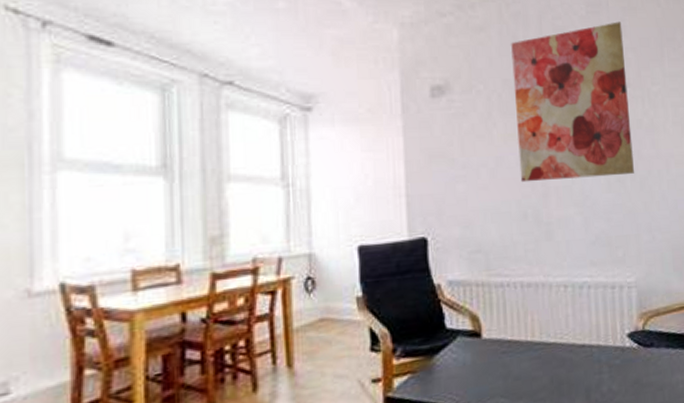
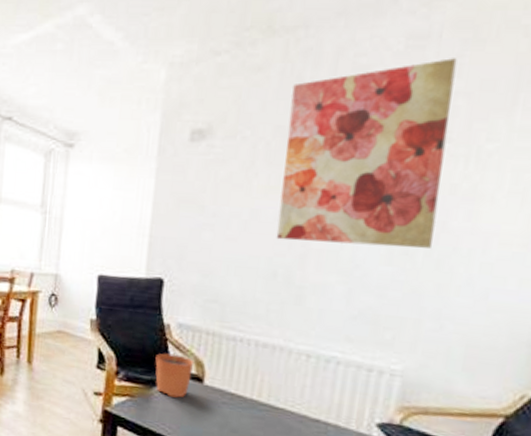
plant pot: none [431,300,470,362] -> present [155,340,195,398]

